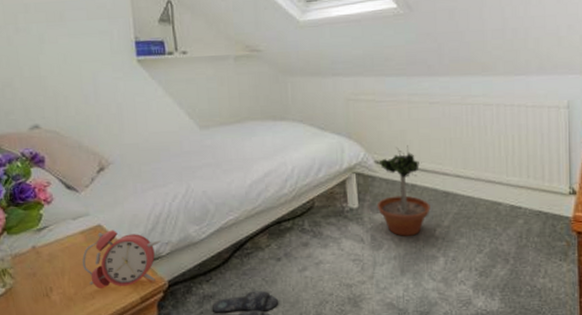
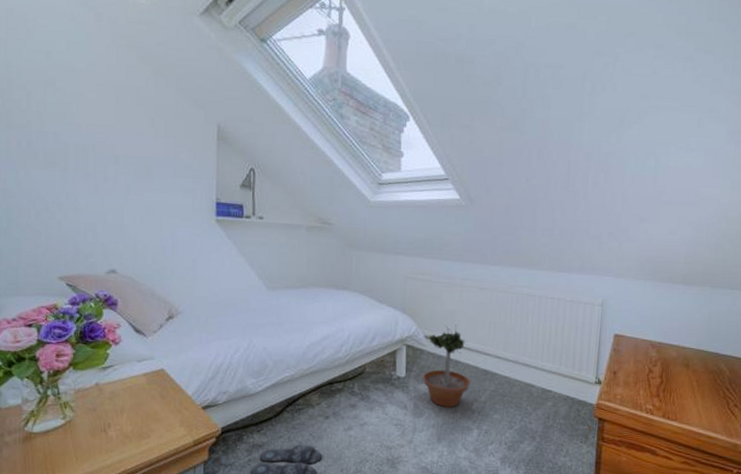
alarm clock: present [82,230,161,289] -> none [141,375,219,430]

